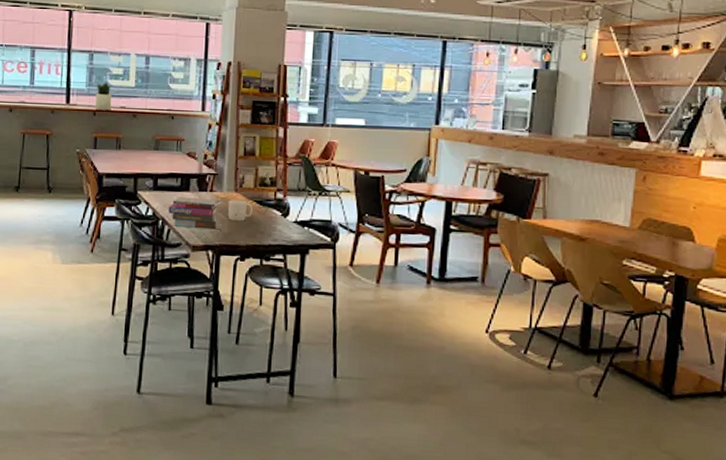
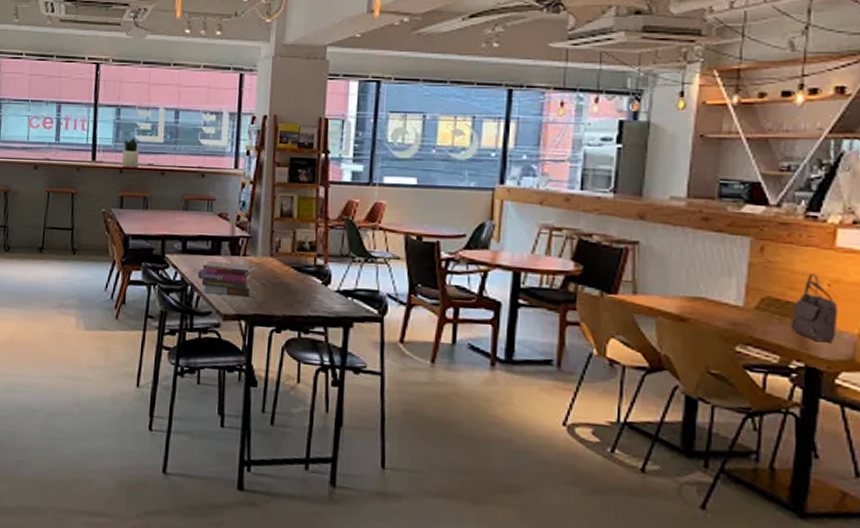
mug: present [227,199,253,221] -> none [262,265,290,289]
handbag: none [664,198,701,255] -> present [790,273,838,343]

